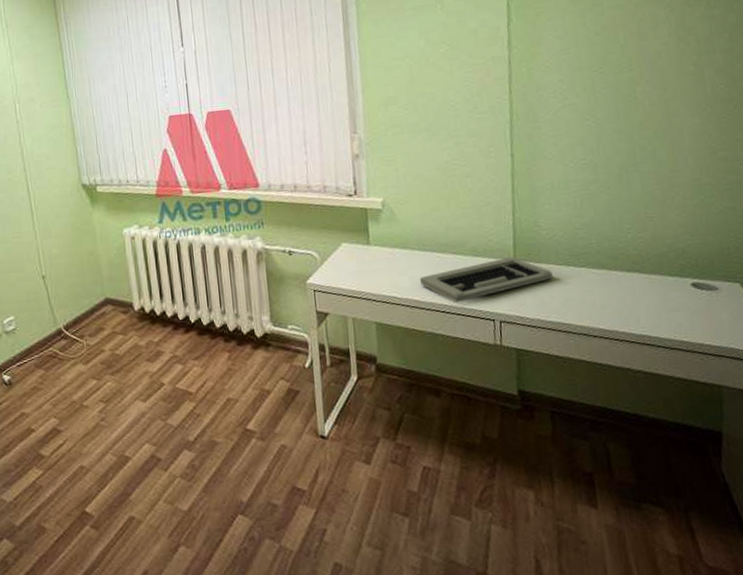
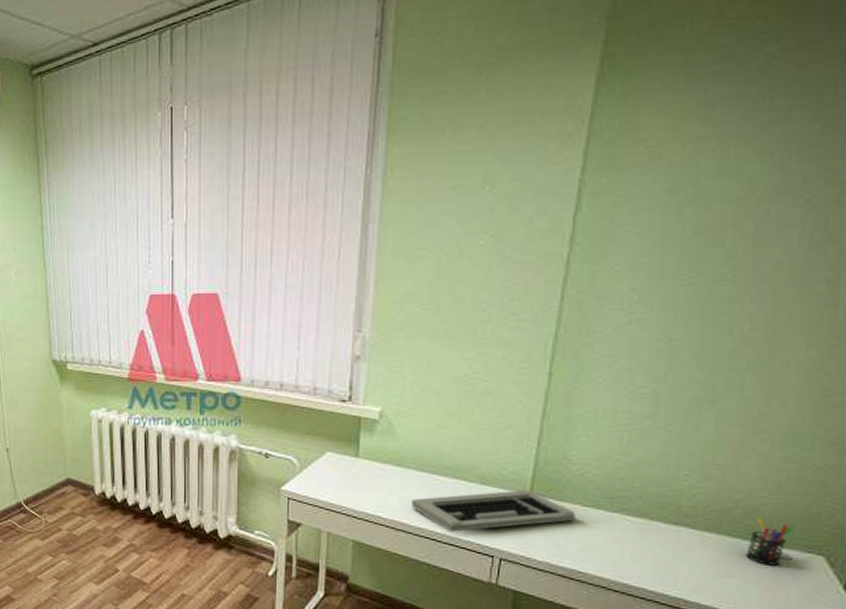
pen holder: none [684,256,713,297] -> present [746,517,793,566]

